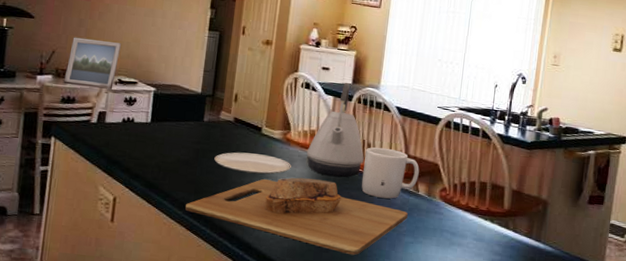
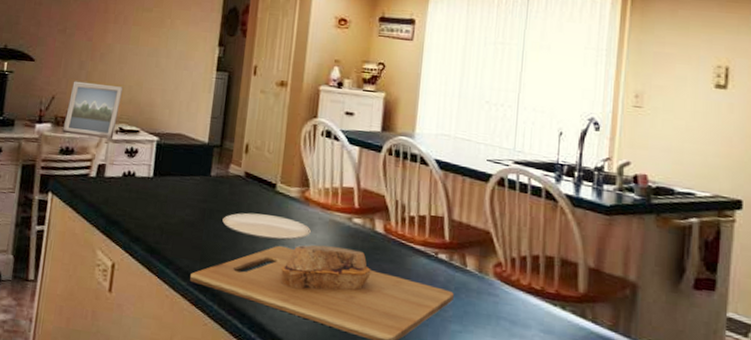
kettle: present [306,82,364,178] -> none [328,129,398,247]
mug: present [361,147,420,199] -> none [395,209,467,275]

